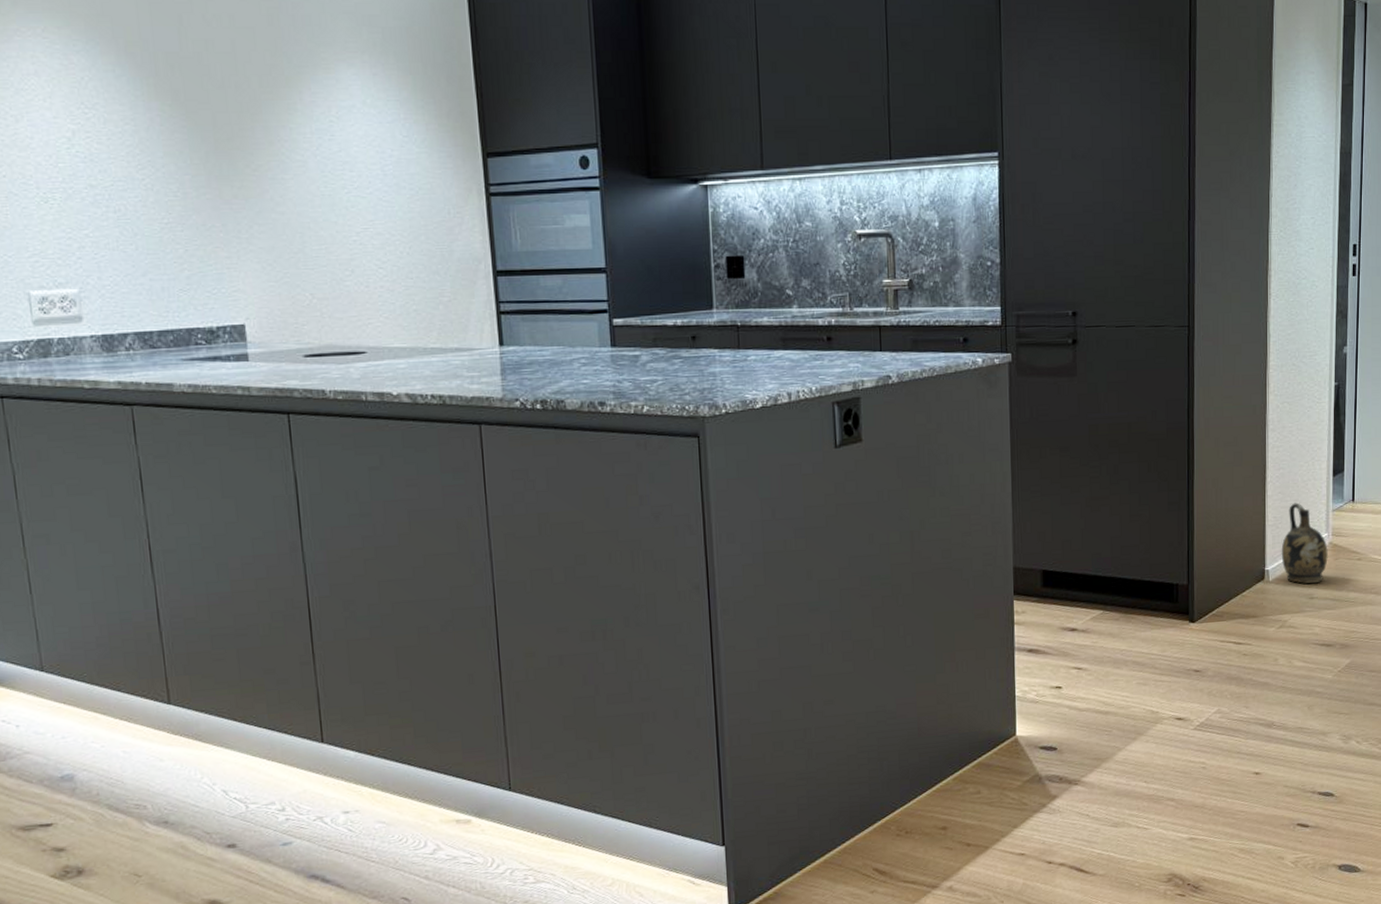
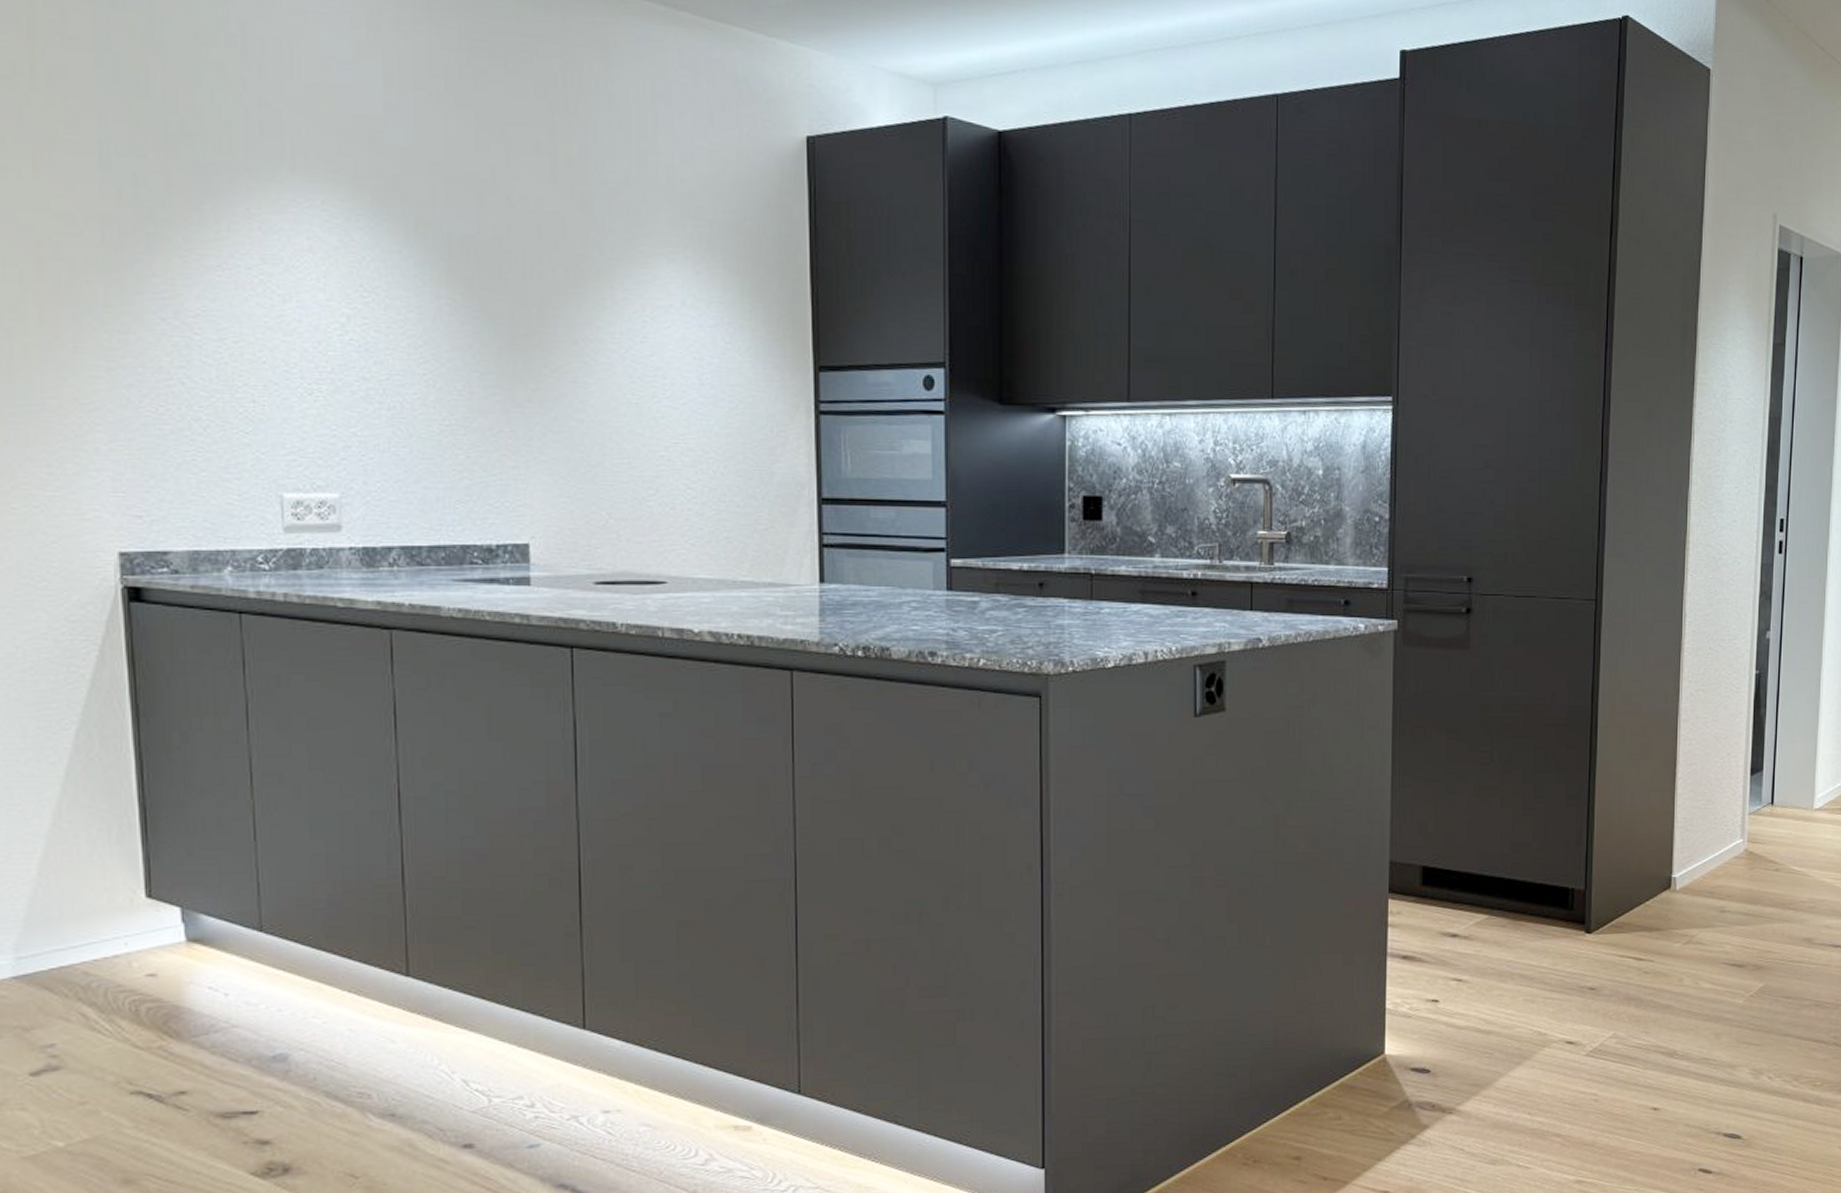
ceramic jug: present [1281,502,1328,584] -> none [1690,803,1743,896]

